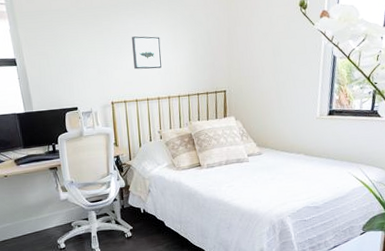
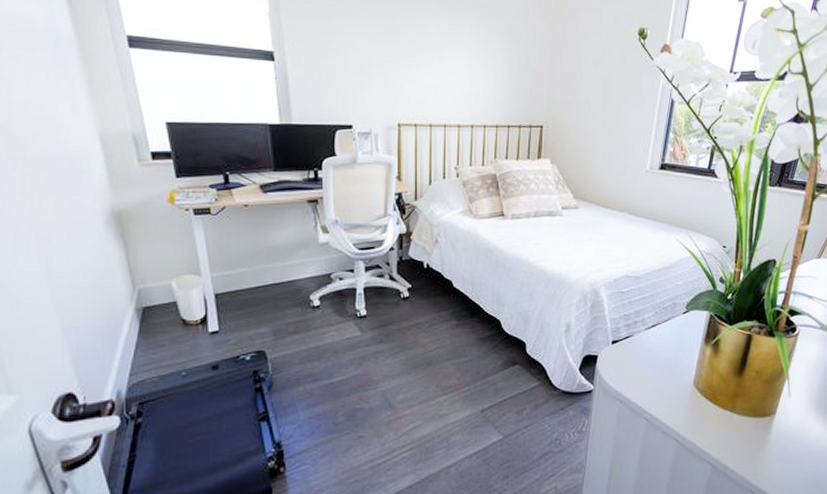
wall art: present [132,36,162,70] -> none [431,44,467,89]

